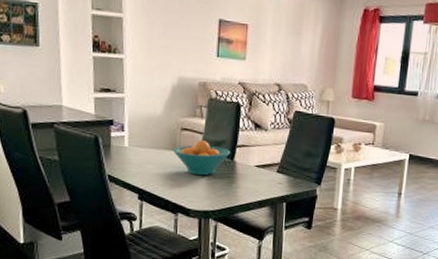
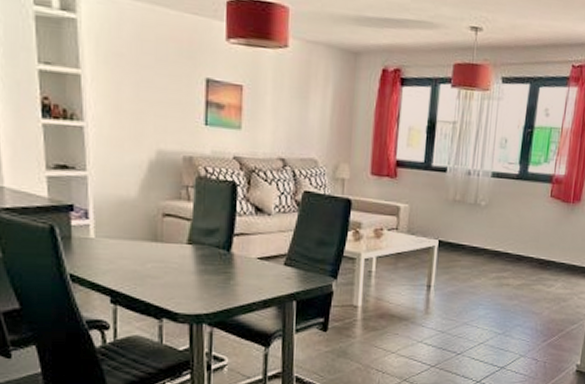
fruit bowl: present [173,140,231,176] -> none [153,228,227,272]

